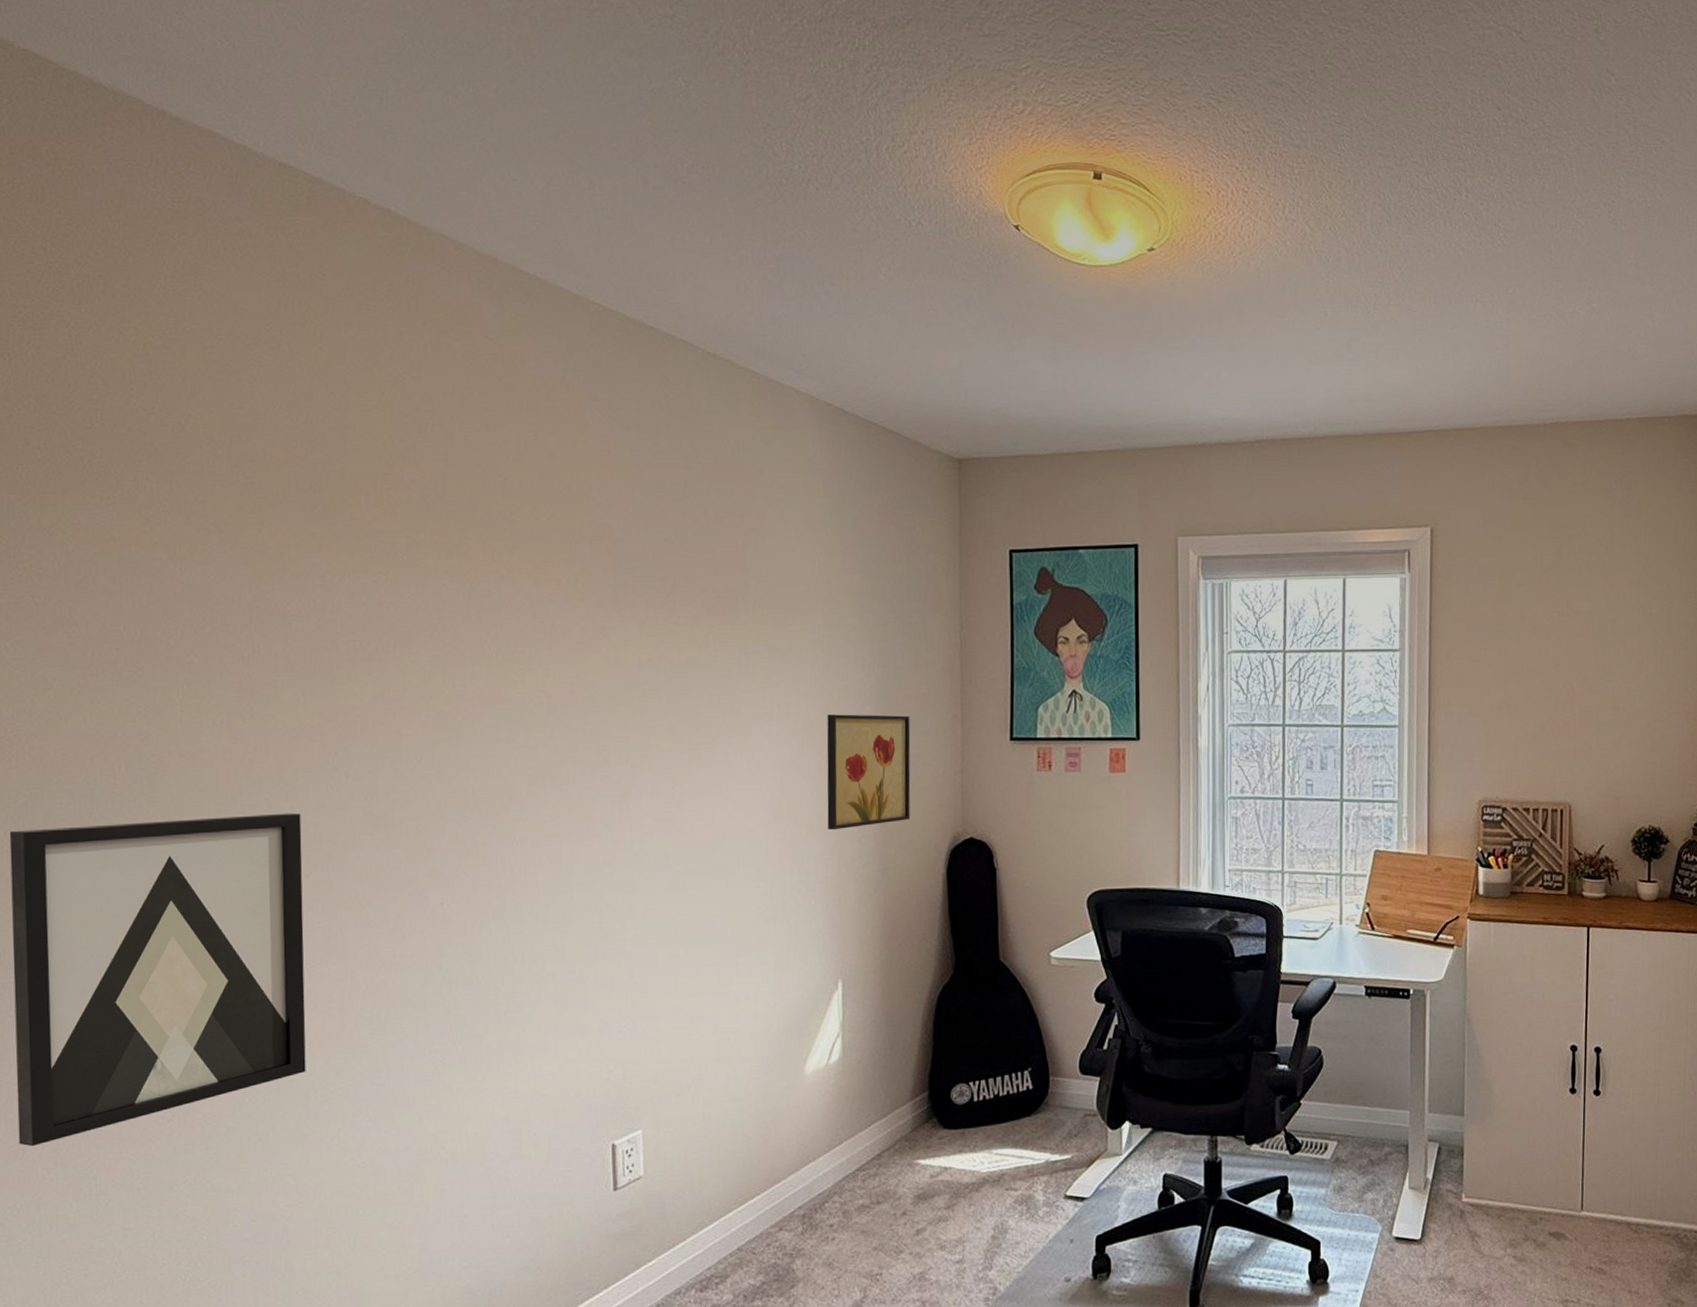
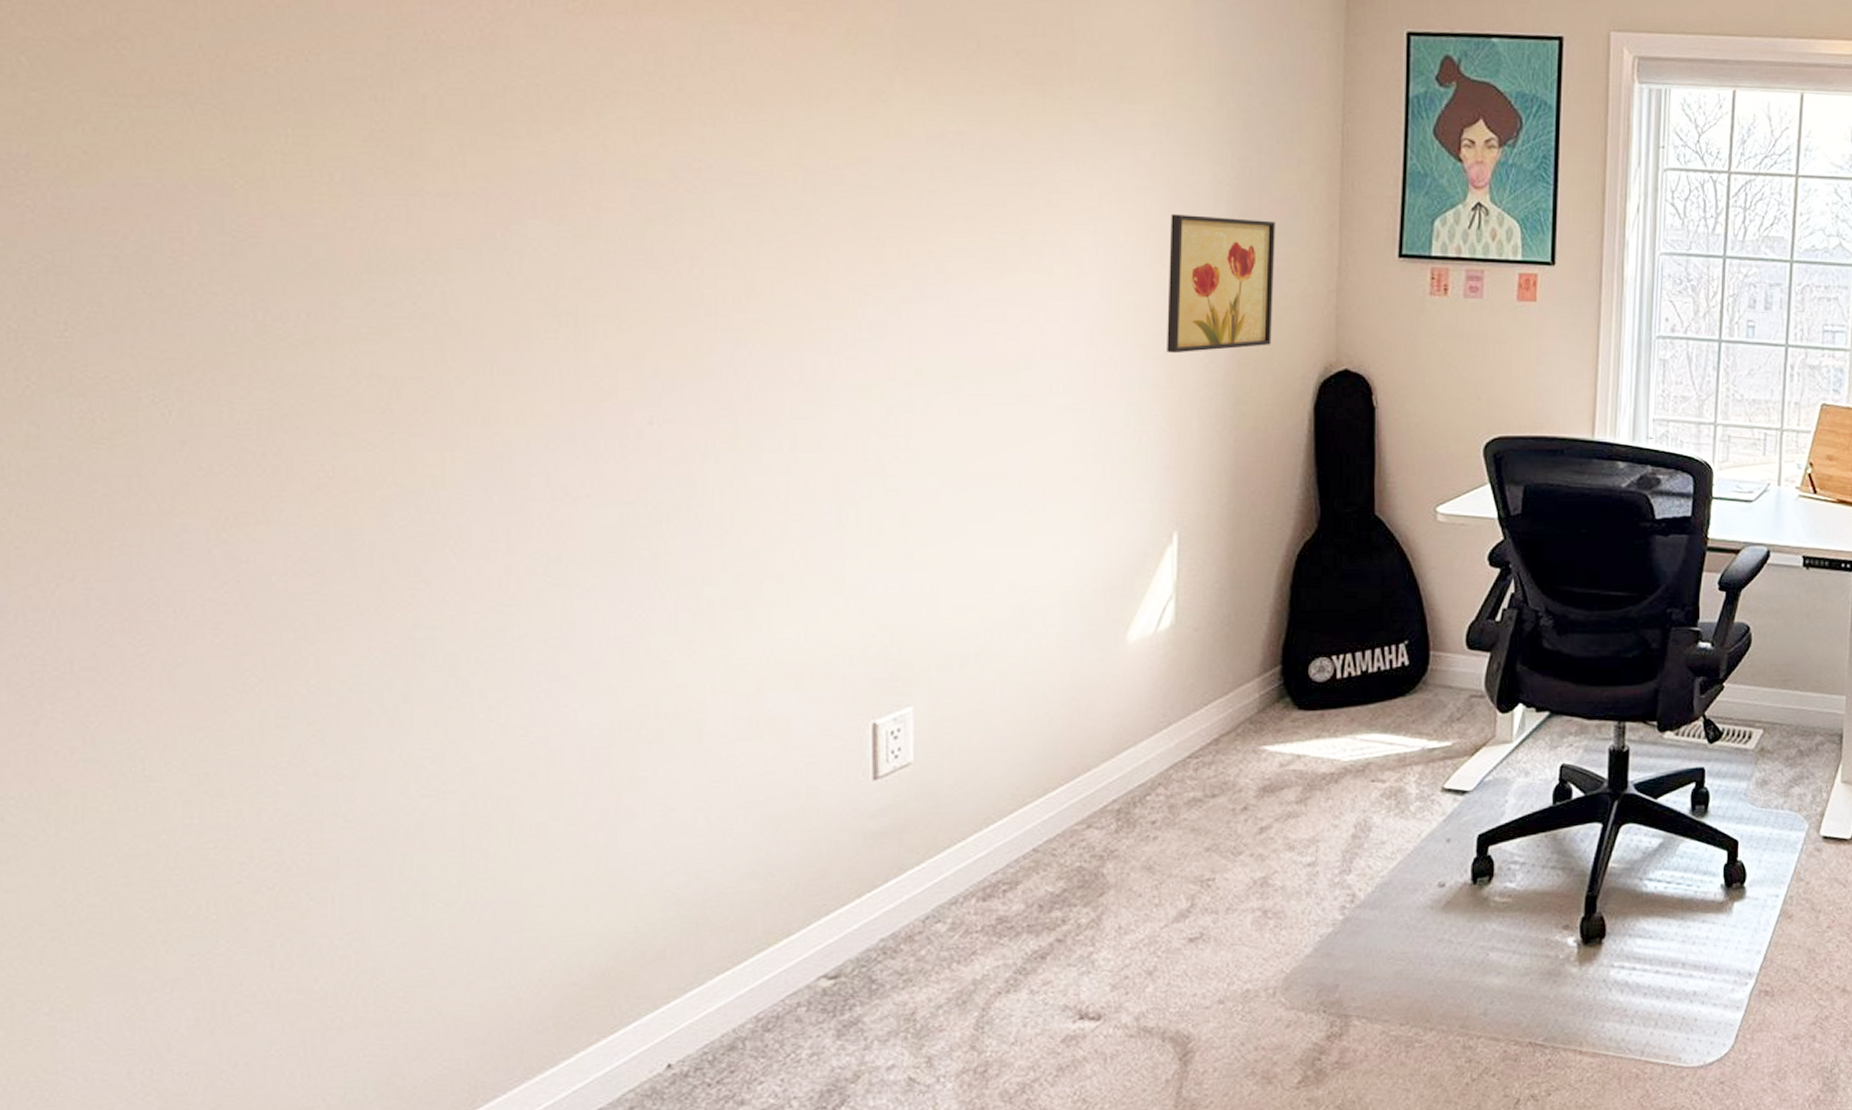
wall art: present [9,813,306,1147] -> none [20,299,456,719]

